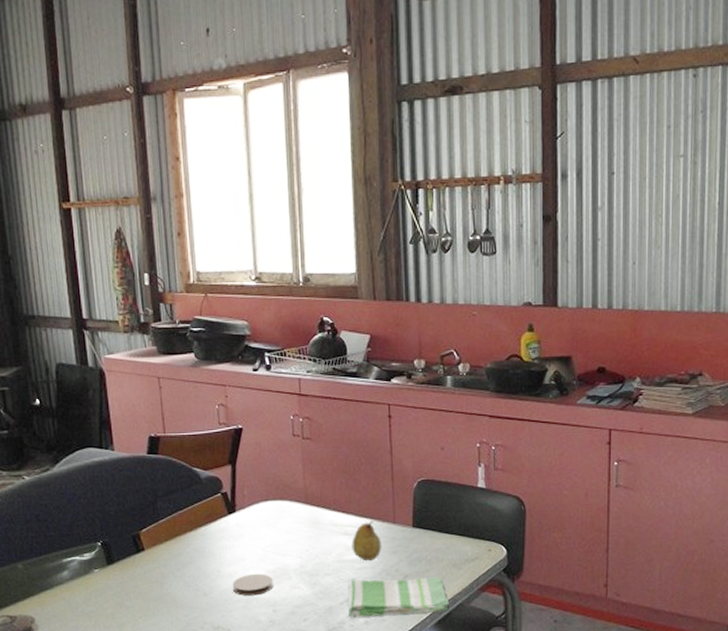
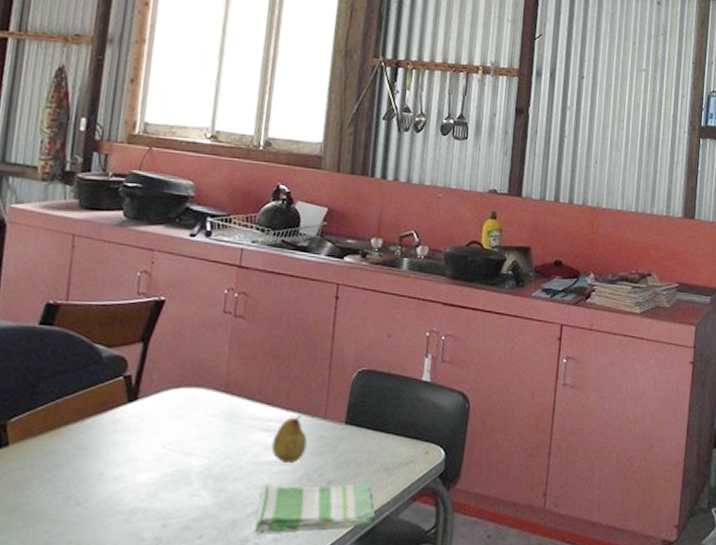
coaster: present [232,573,273,596] -> none [114,477,169,506]

